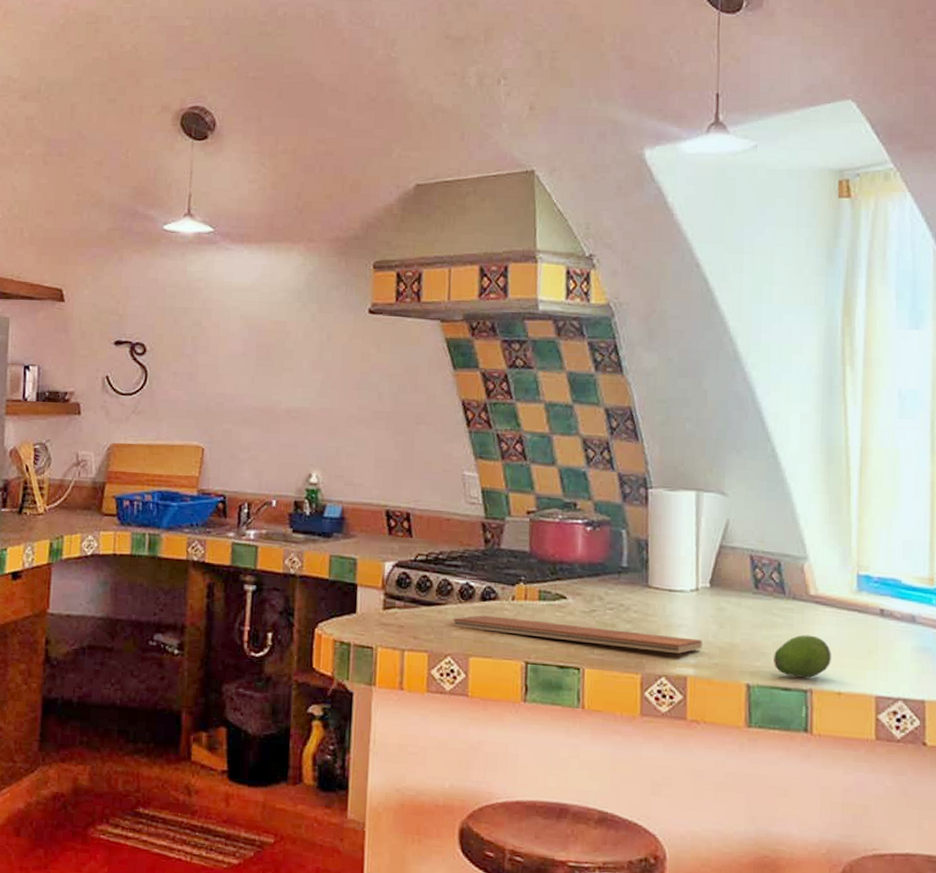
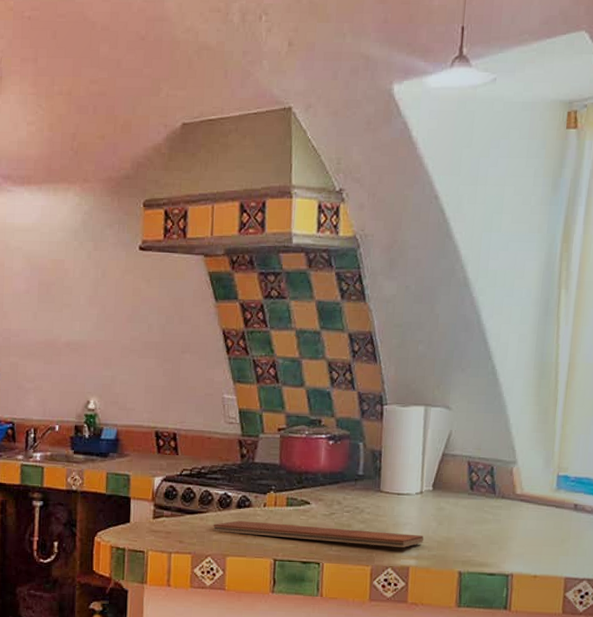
fruit: present [774,634,831,678] -> none [482,528,531,565]

